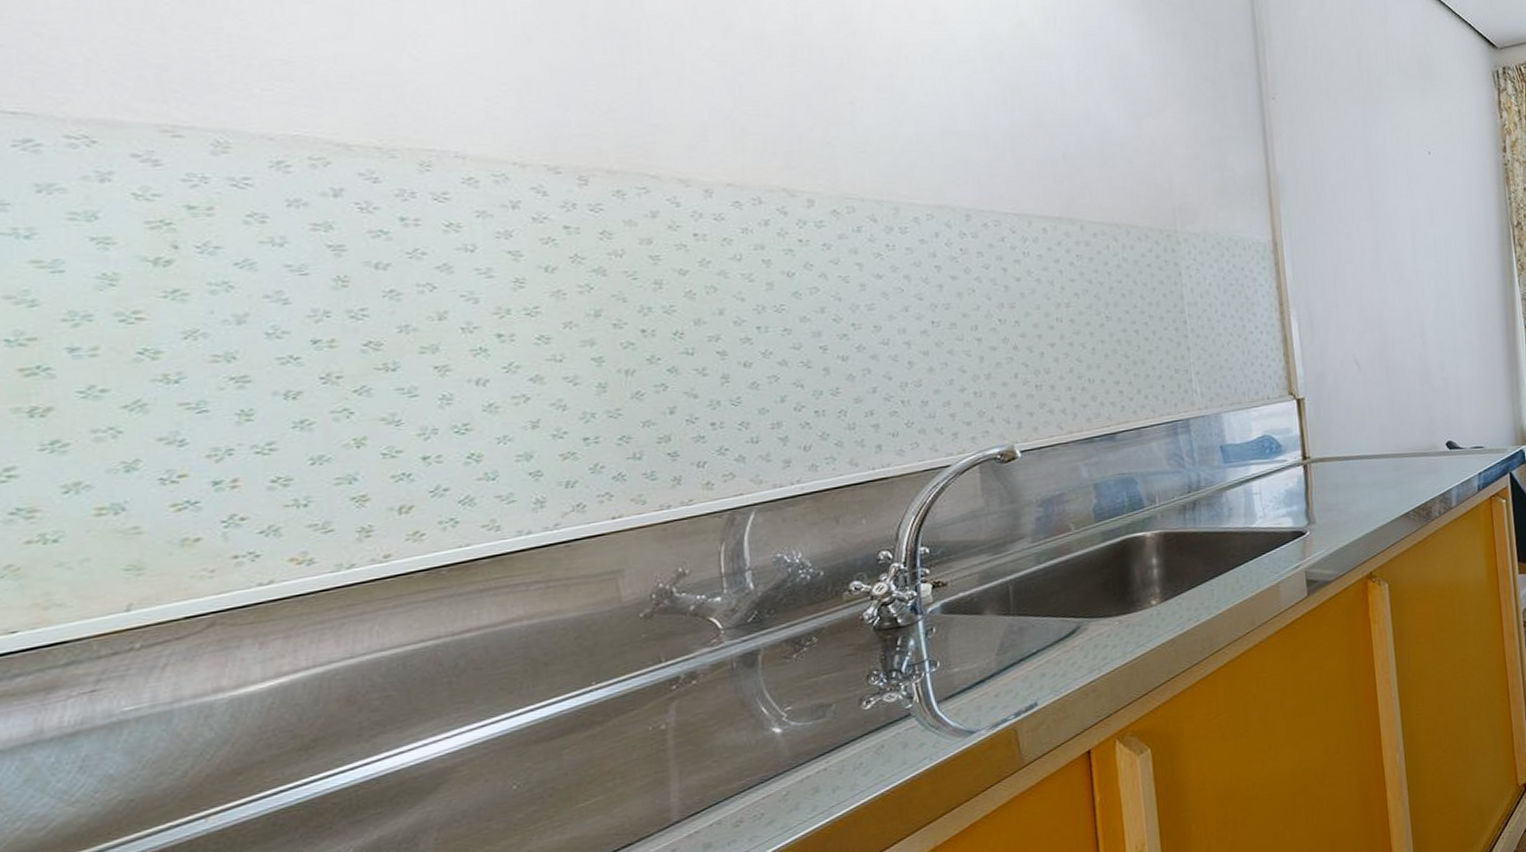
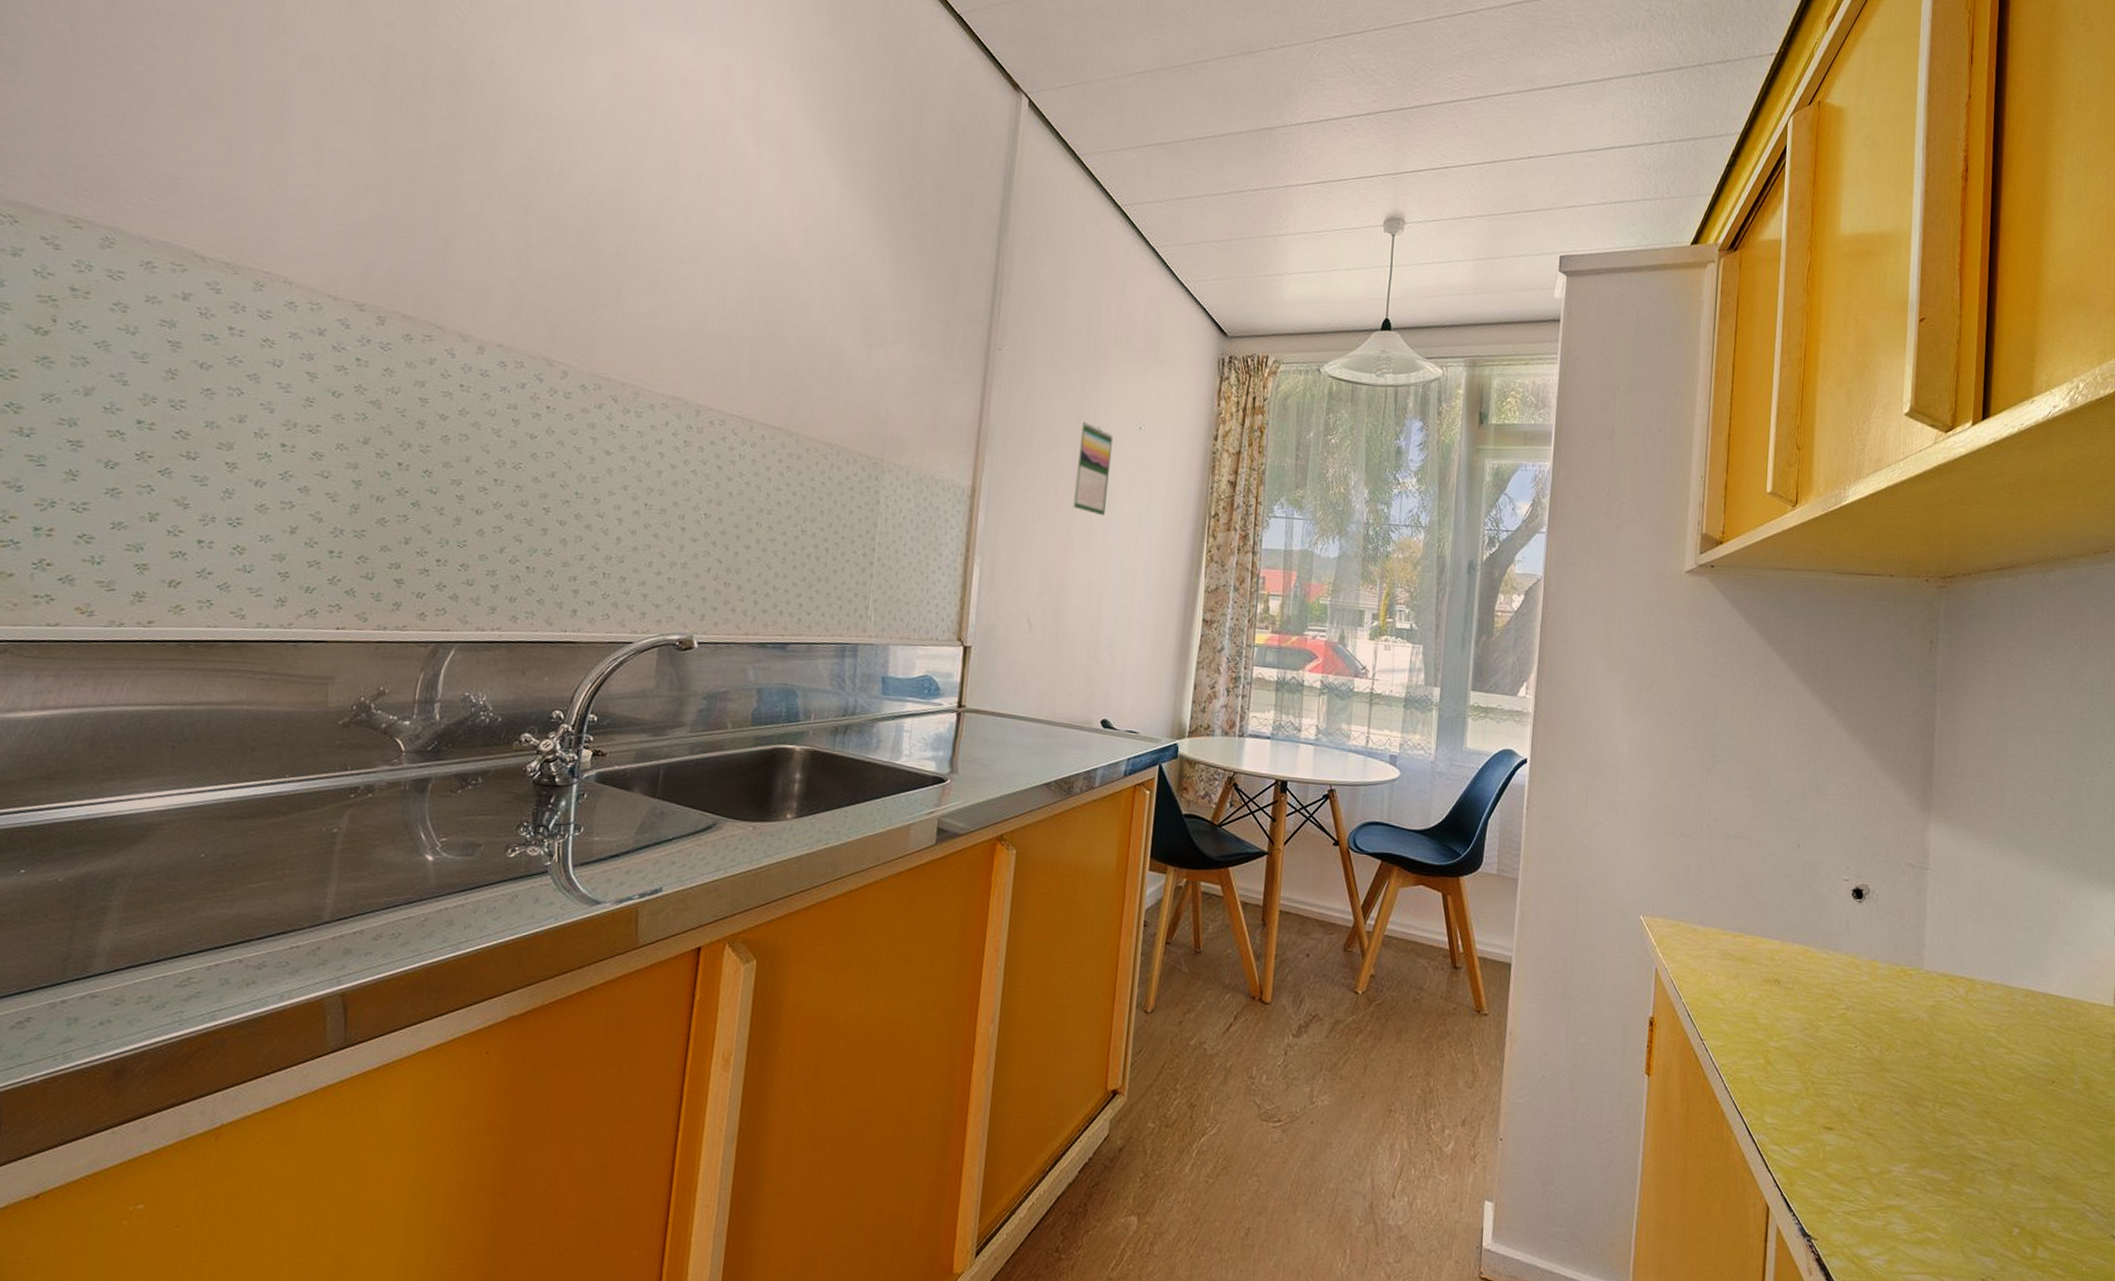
calendar: none [1370,155,1411,246] -> present [1072,421,1114,516]

